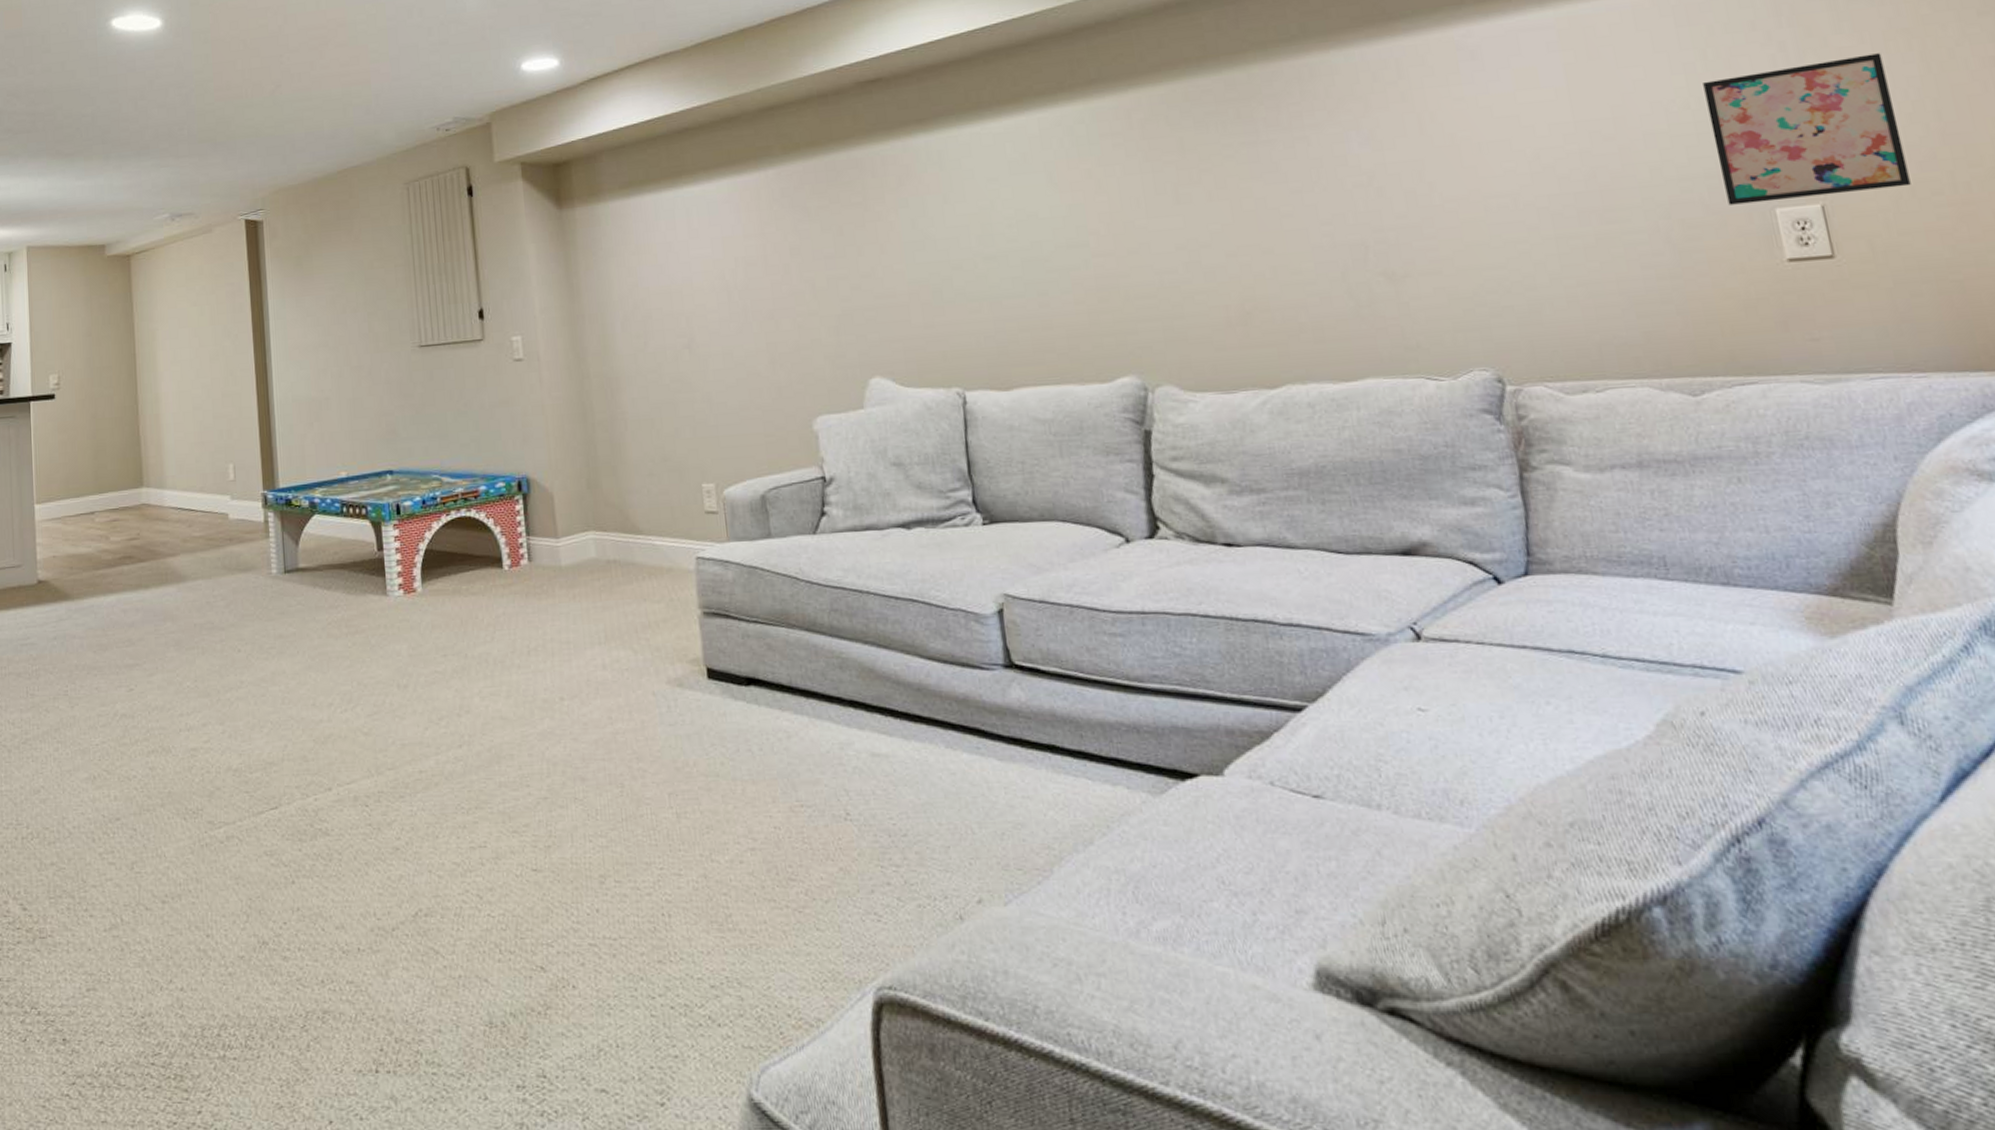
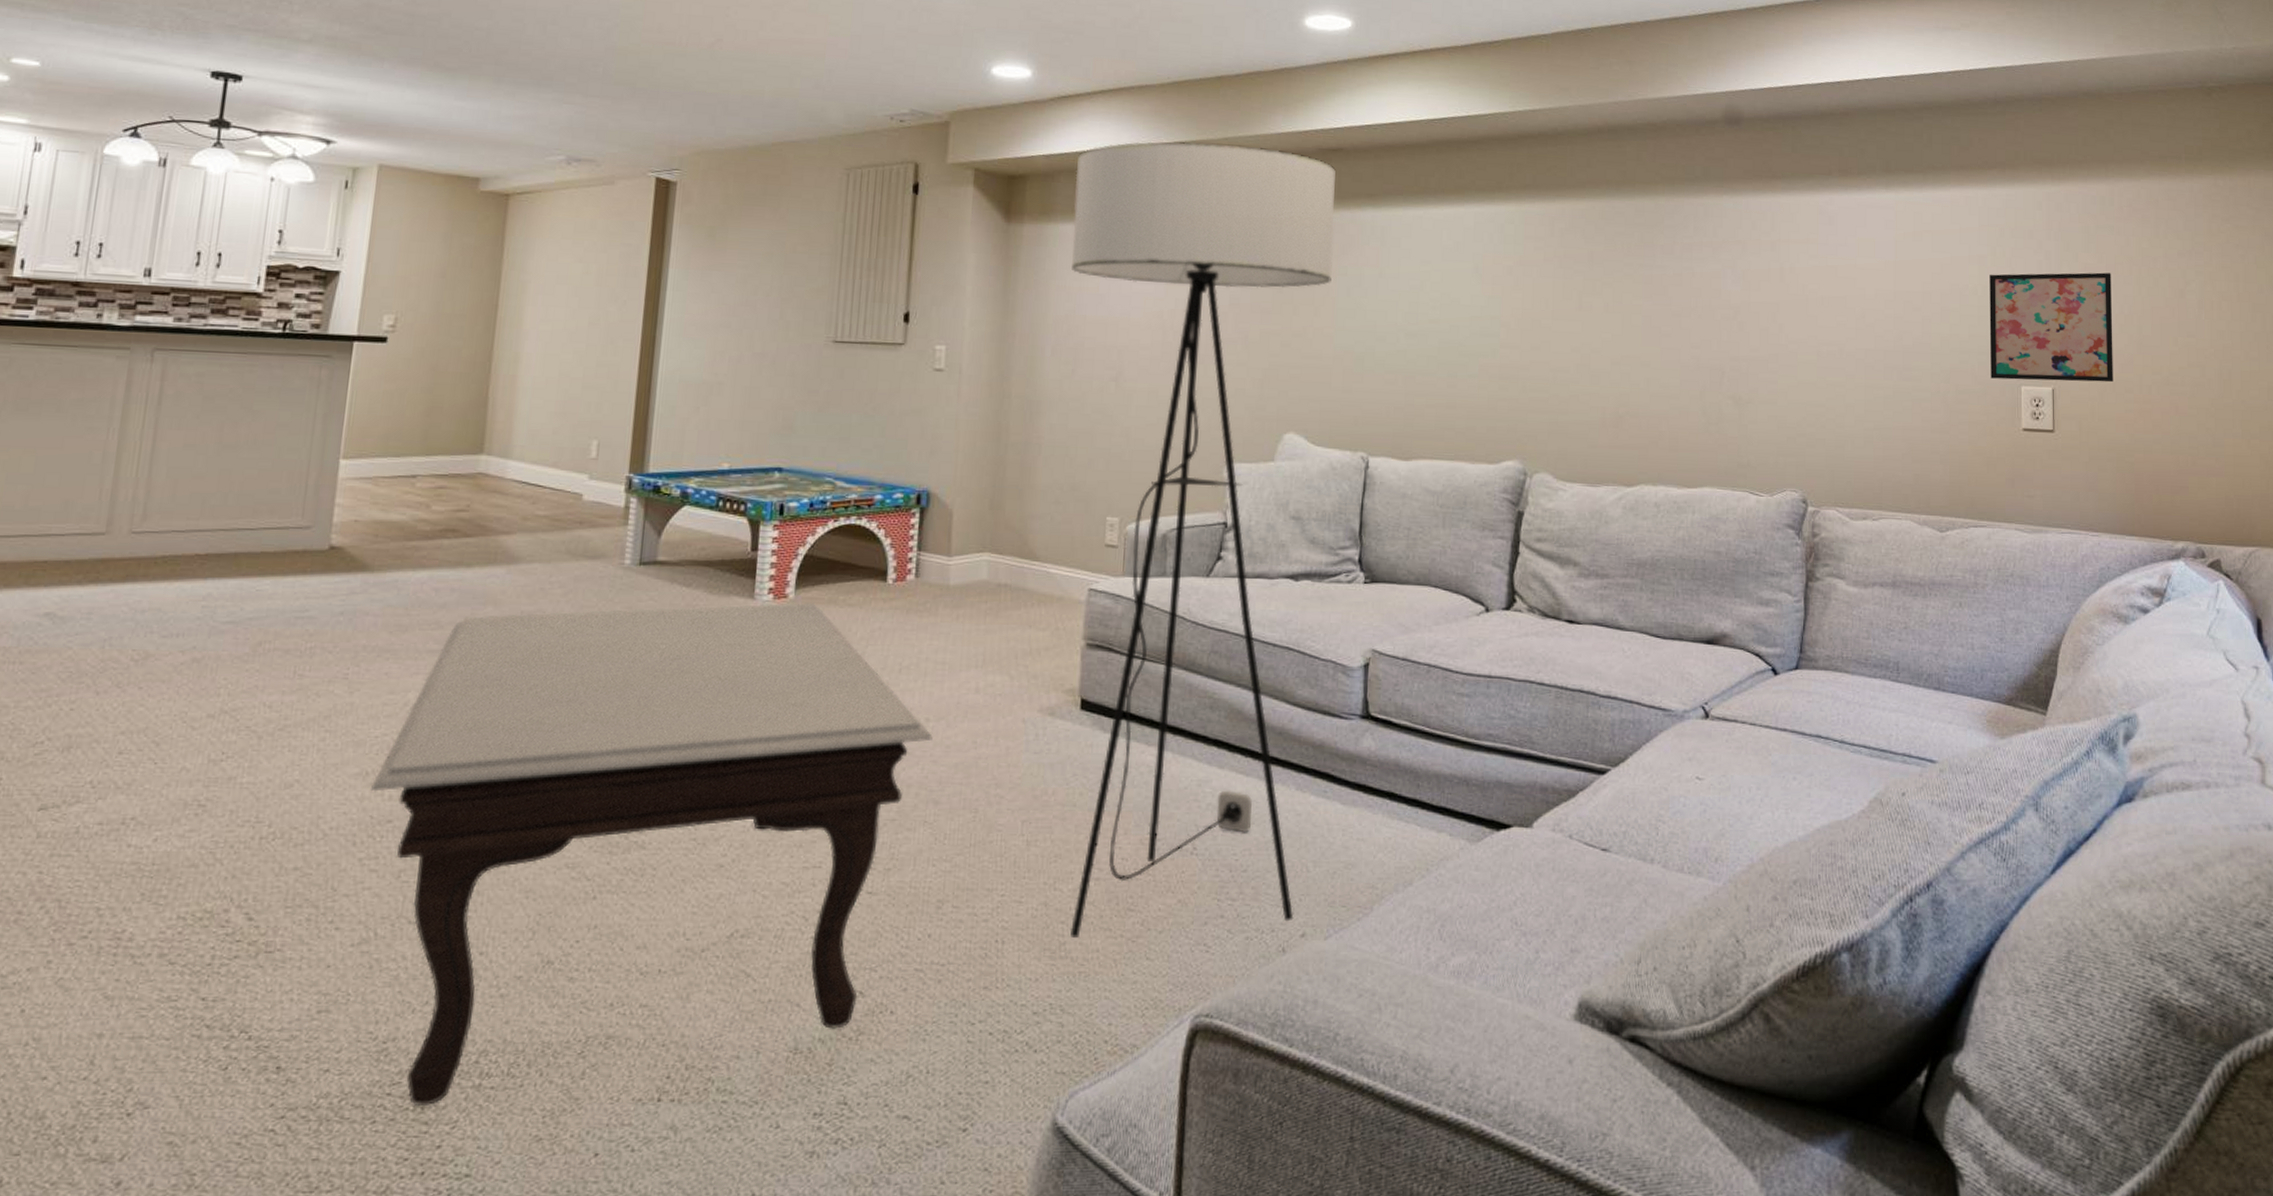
coffee table: none [99,595,570,1076] -> present [371,602,933,1107]
floor lamp: none [615,91,967,909] -> present [1070,141,1336,938]

